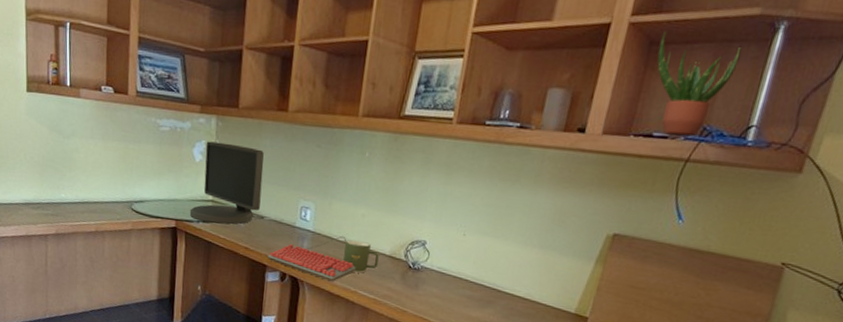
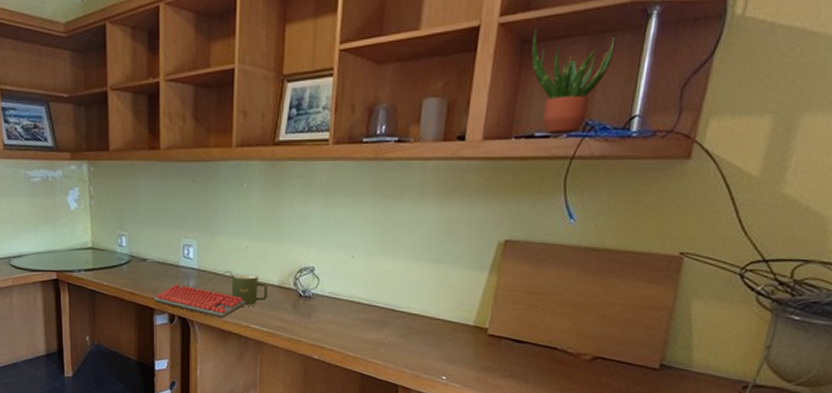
monitor: present [189,141,264,224] -> none [70,188,141,271]

